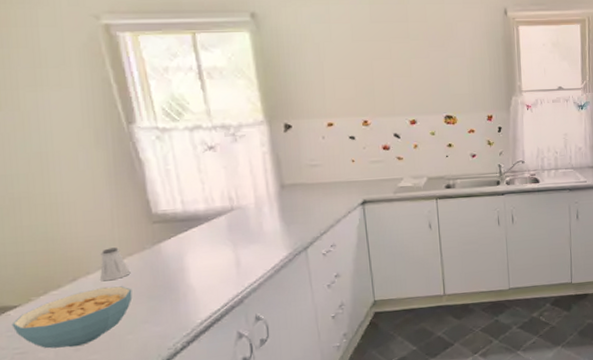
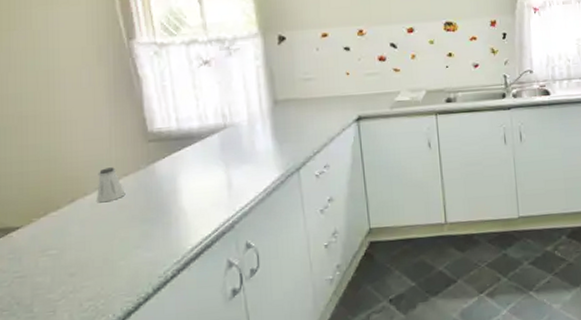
cereal bowl: present [11,286,133,349] -> none [13,208,126,273]

